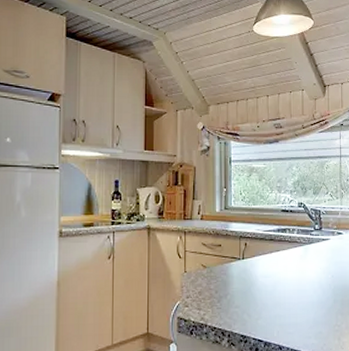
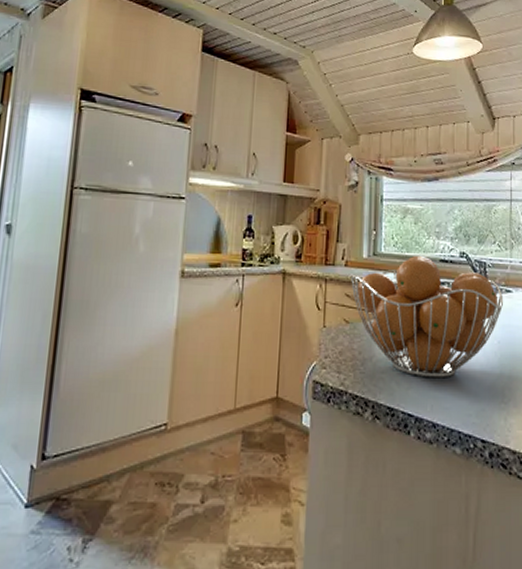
fruit basket: none [207,207,336,309] -> present [351,255,504,379]

